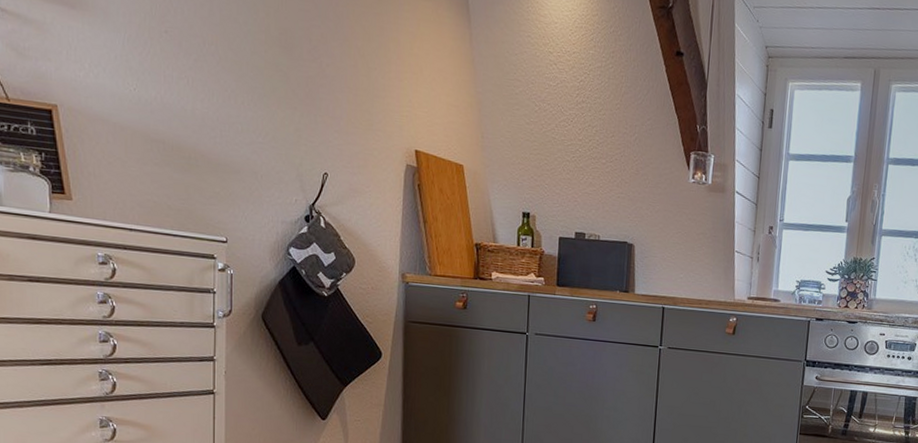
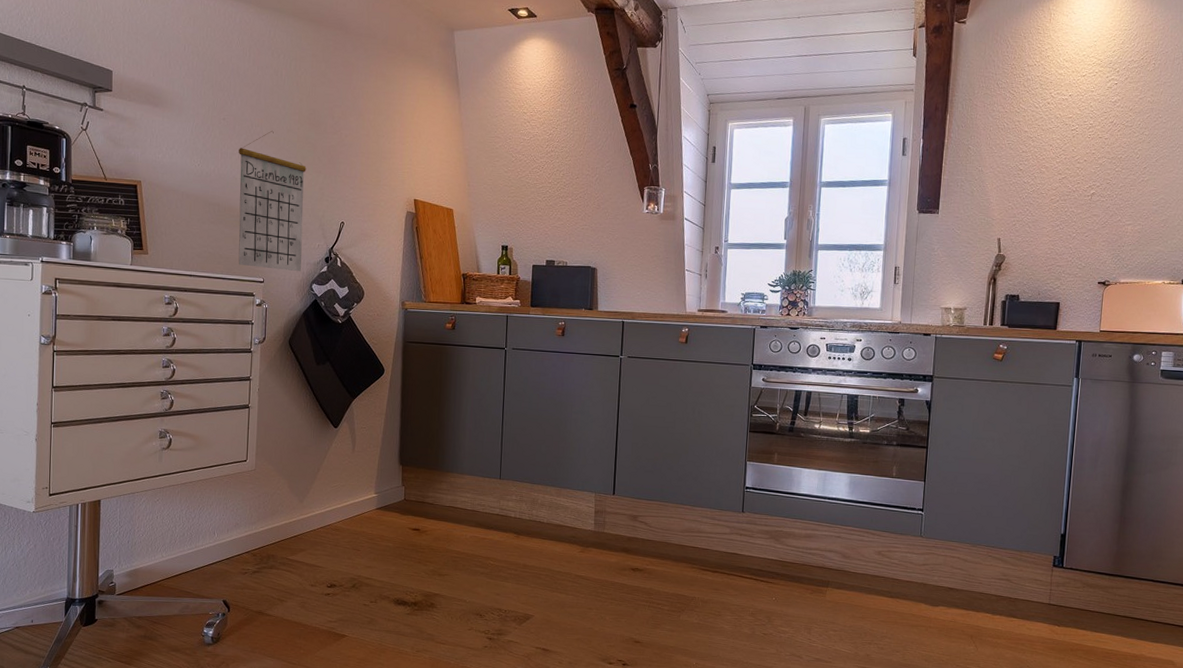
calendar: none [188,51,278,232] -> present [238,130,307,272]

